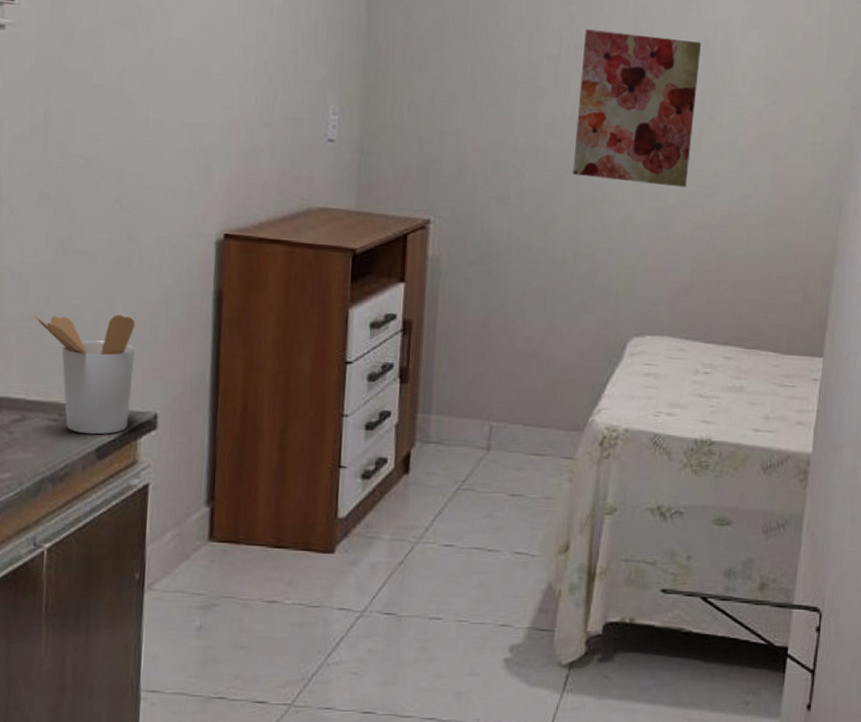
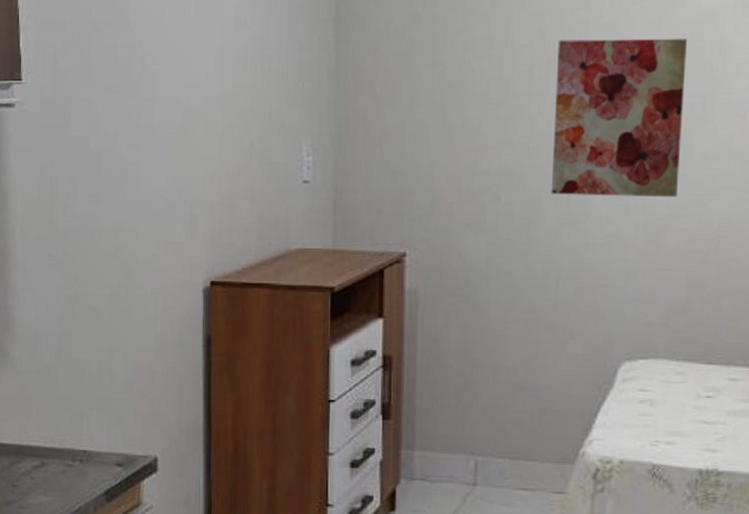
utensil holder: present [33,315,135,435] -> none [48,364,135,478]

